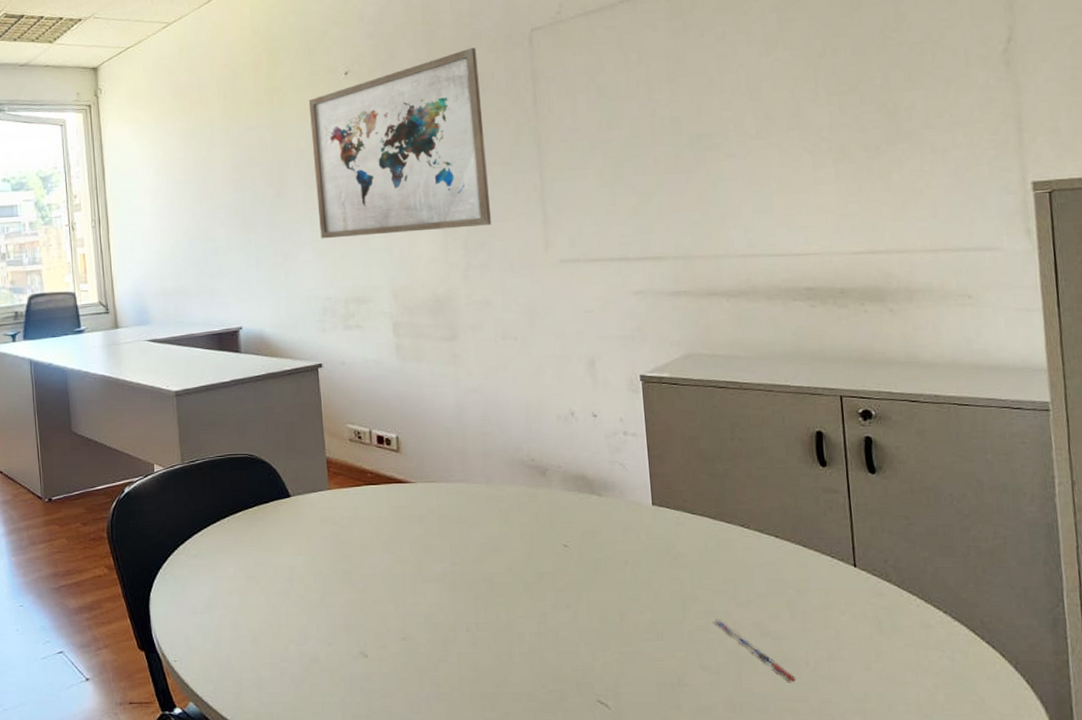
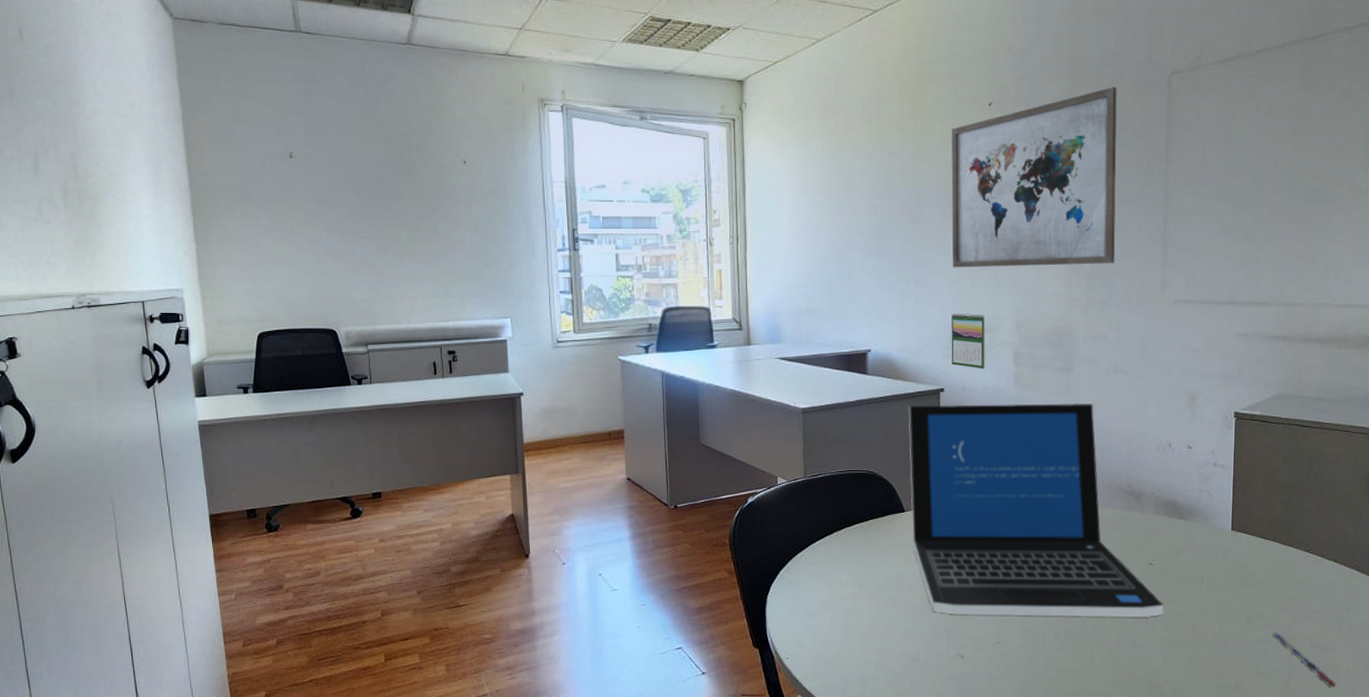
laptop: none [285,373,587,608] -> present [908,403,1165,618]
calendar: none [324,284,364,342] -> present [951,312,986,369]

